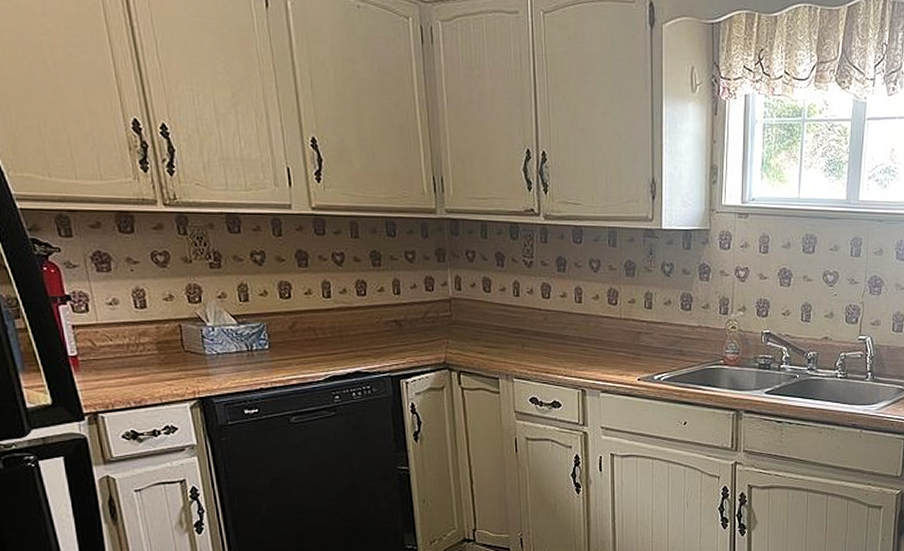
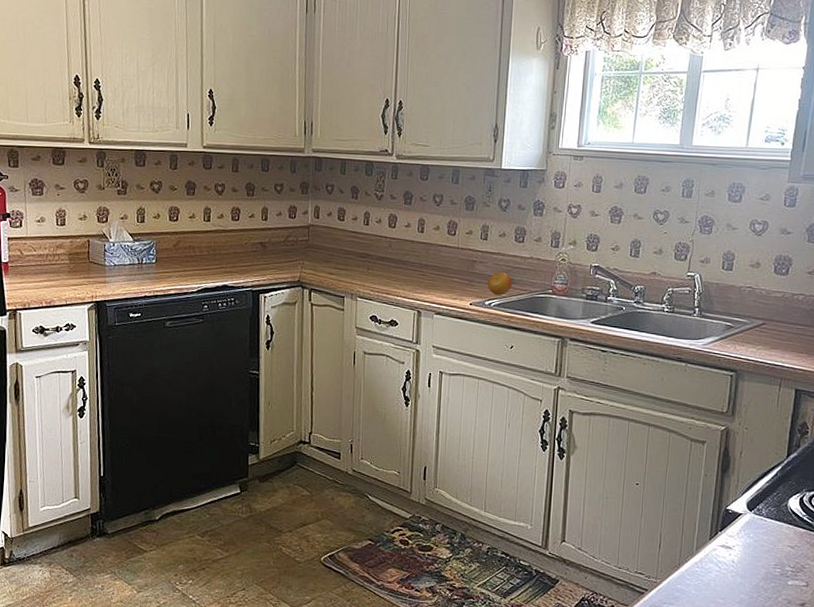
fruit: none [655,343,682,369] -> present [487,272,513,295]

